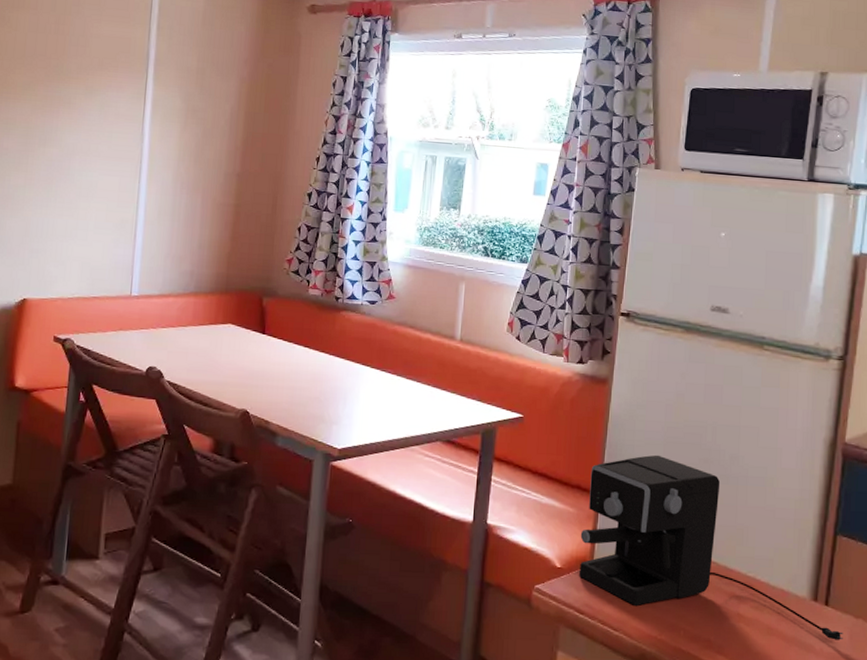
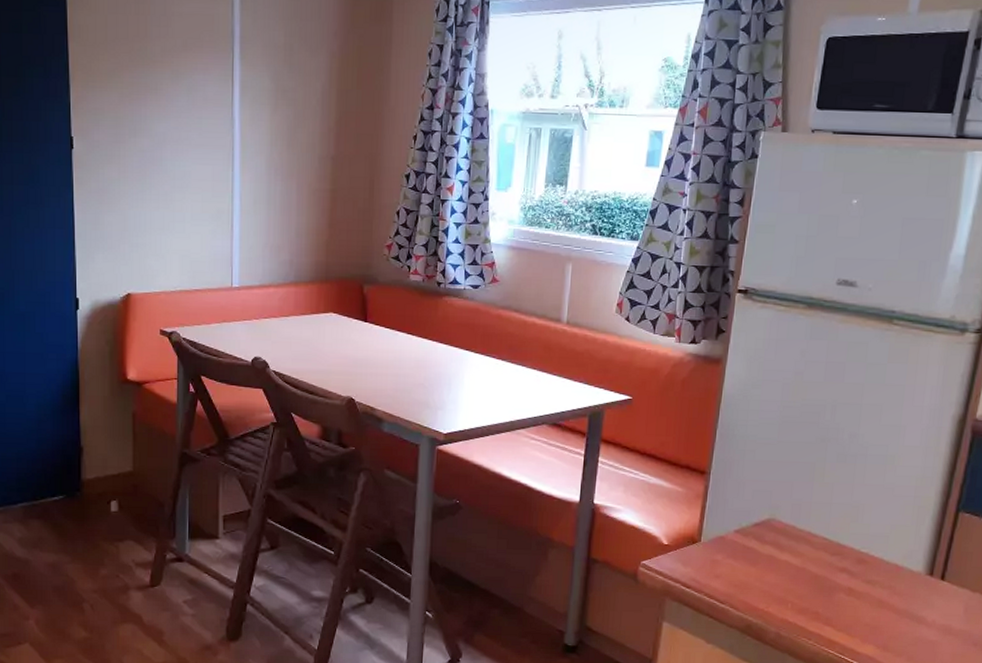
coffee maker: present [578,454,843,640] -> none [685,434,958,613]

